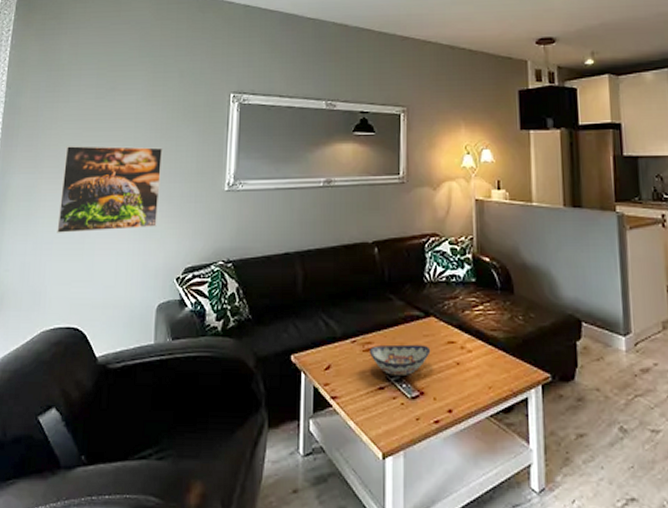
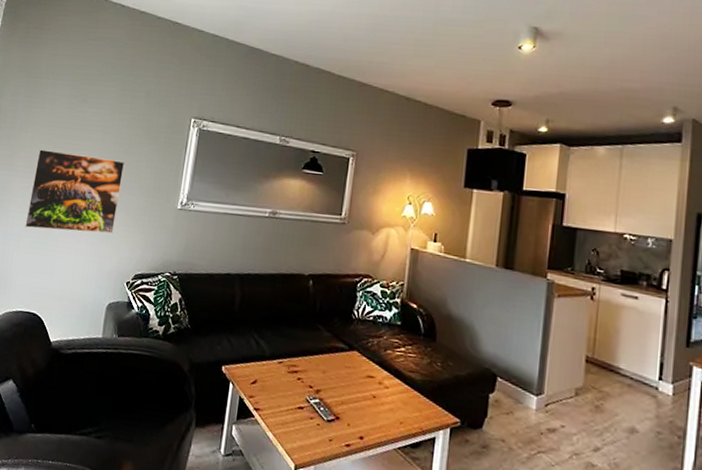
decorative bowl: present [369,344,431,377] -> none [293,369,351,401]

